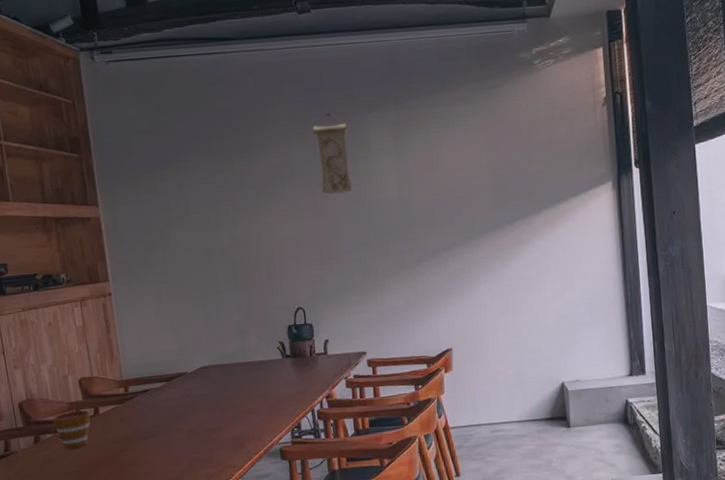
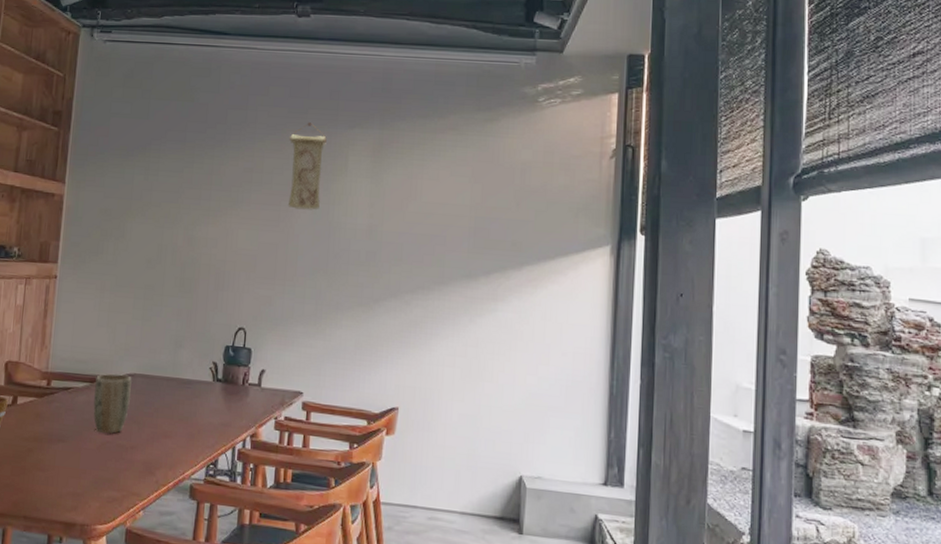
plant pot: none [171,368,209,422] -> present [93,373,132,434]

